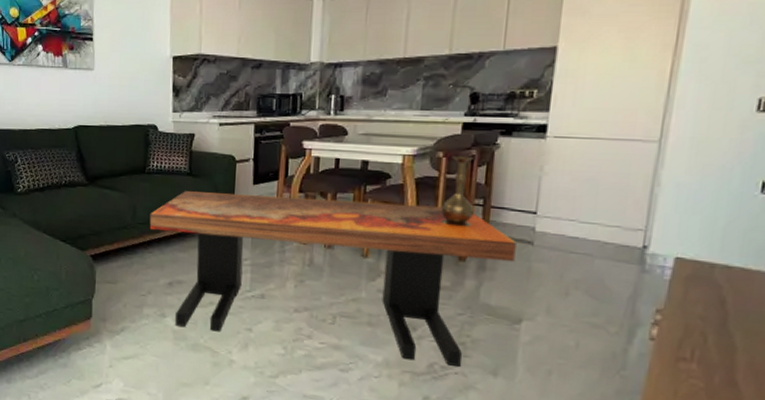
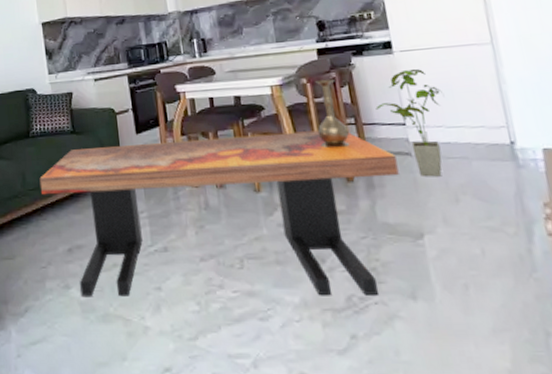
house plant: none [509,158,588,269] -> present [375,69,445,177]

